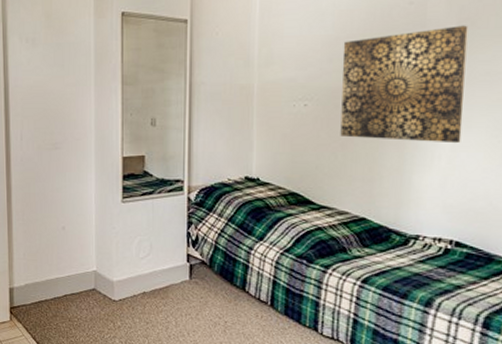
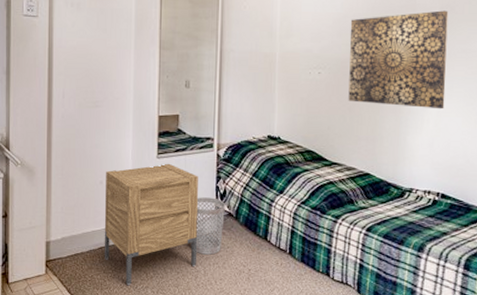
nightstand: none [68,207,167,335] -> present [104,163,198,286]
wastebasket: none [160,244,197,305] -> present [190,197,225,255]

